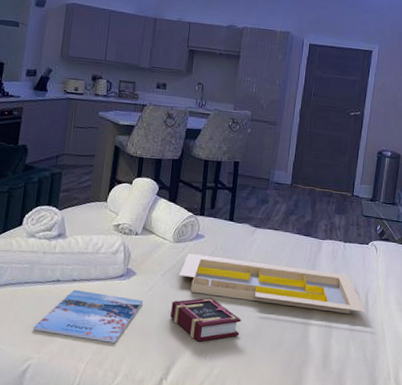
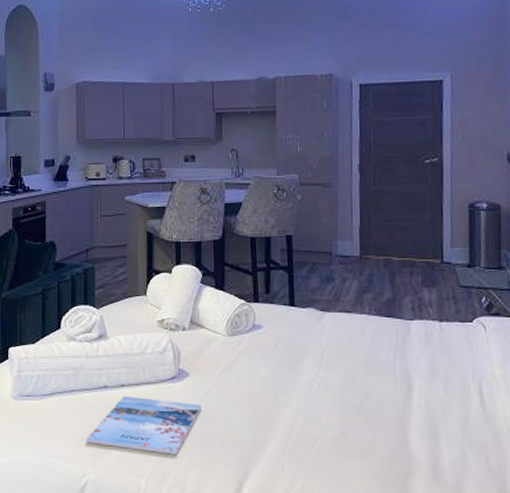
book: present [170,297,241,342] -> none [235,397,321,451]
serving tray: present [178,253,365,315] -> none [238,347,481,412]

